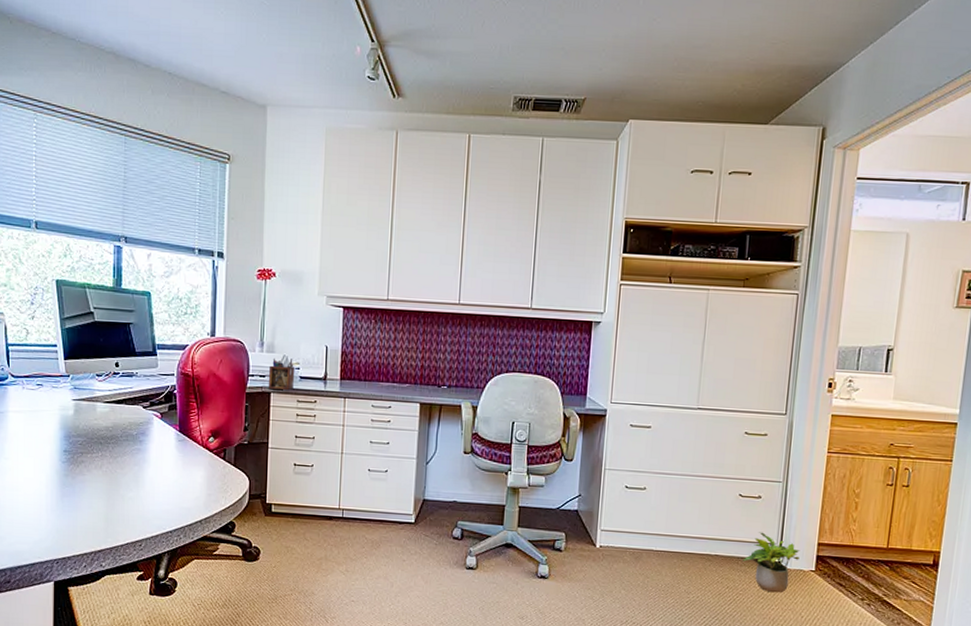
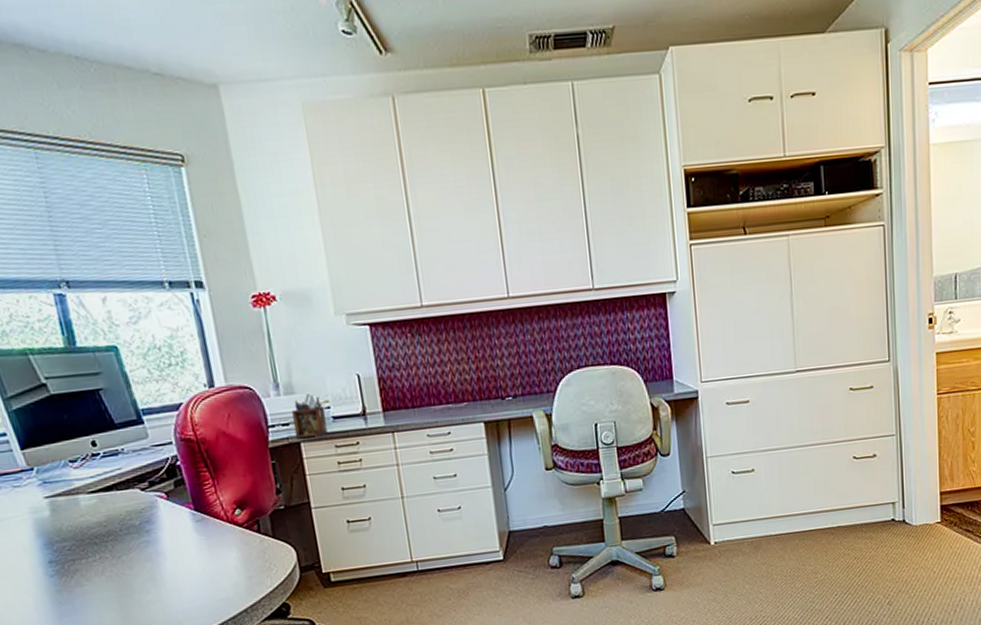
potted plant: present [743,532,800,593] -> none [867,492,924,554]

